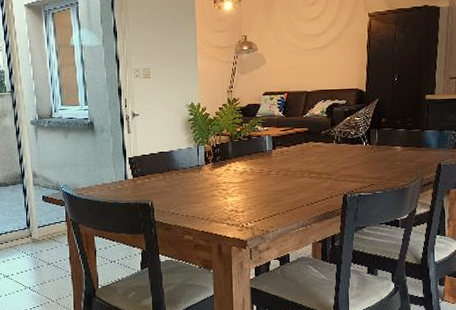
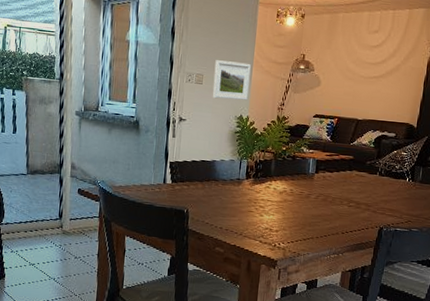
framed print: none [160,51,196,90] -> present [213,60,251,101]

